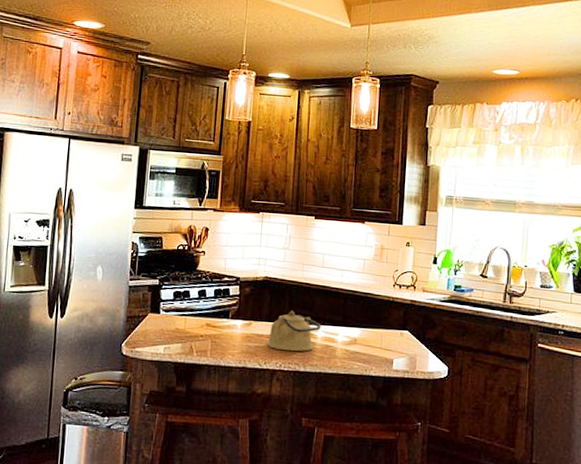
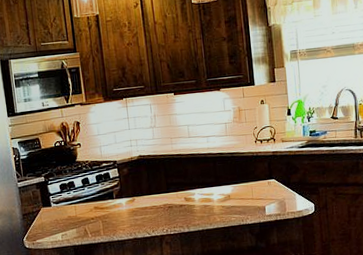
kettle: present [267,310,322,352] -> none [151,181,197,218]

